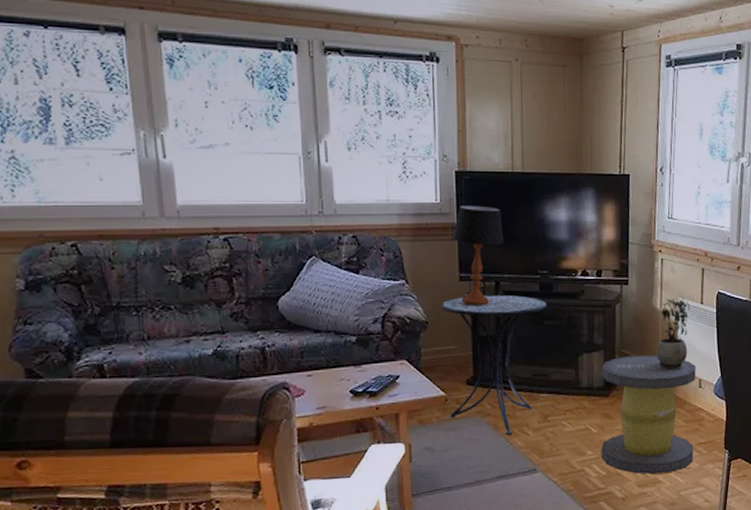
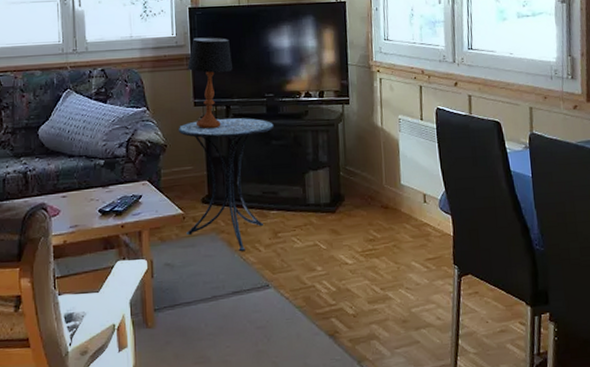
stool: present [601,355,696,474] -> none [327,171,423,290]
potted plant: present [656,294,690,369] -> none [379,111,411,185]

